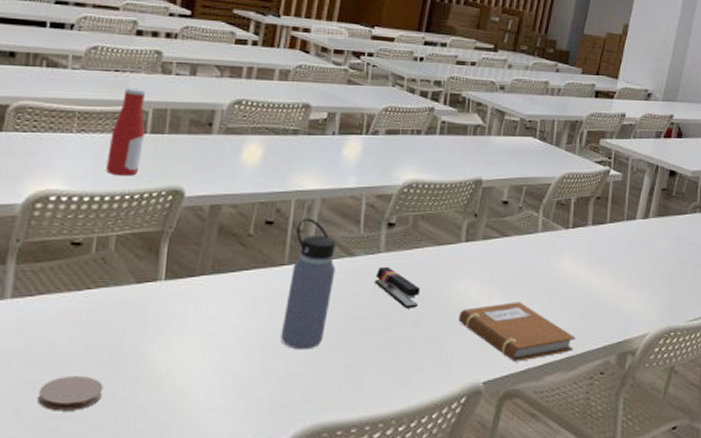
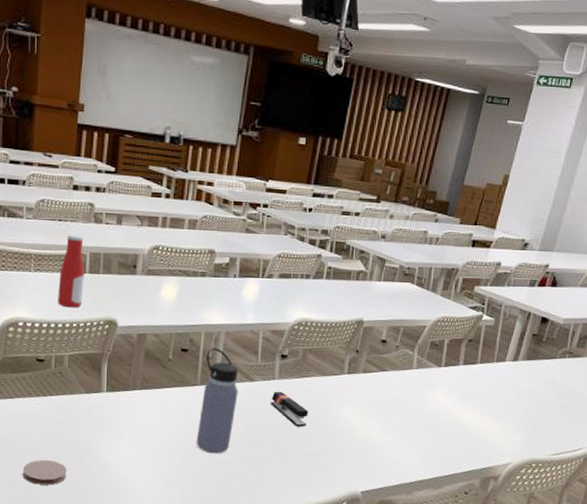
notebook: present [458,302,576,362] -> none [341,427,444,478]

